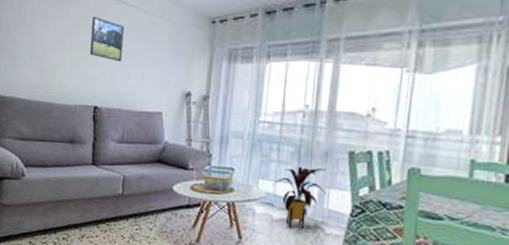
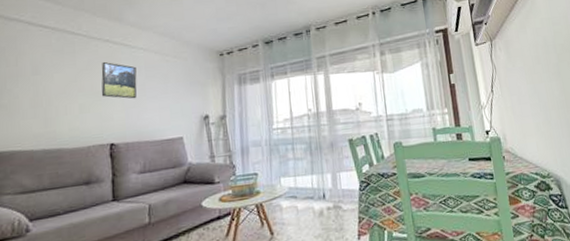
house plant: present [272,167,328,229] -> none [292,157,339,213]

